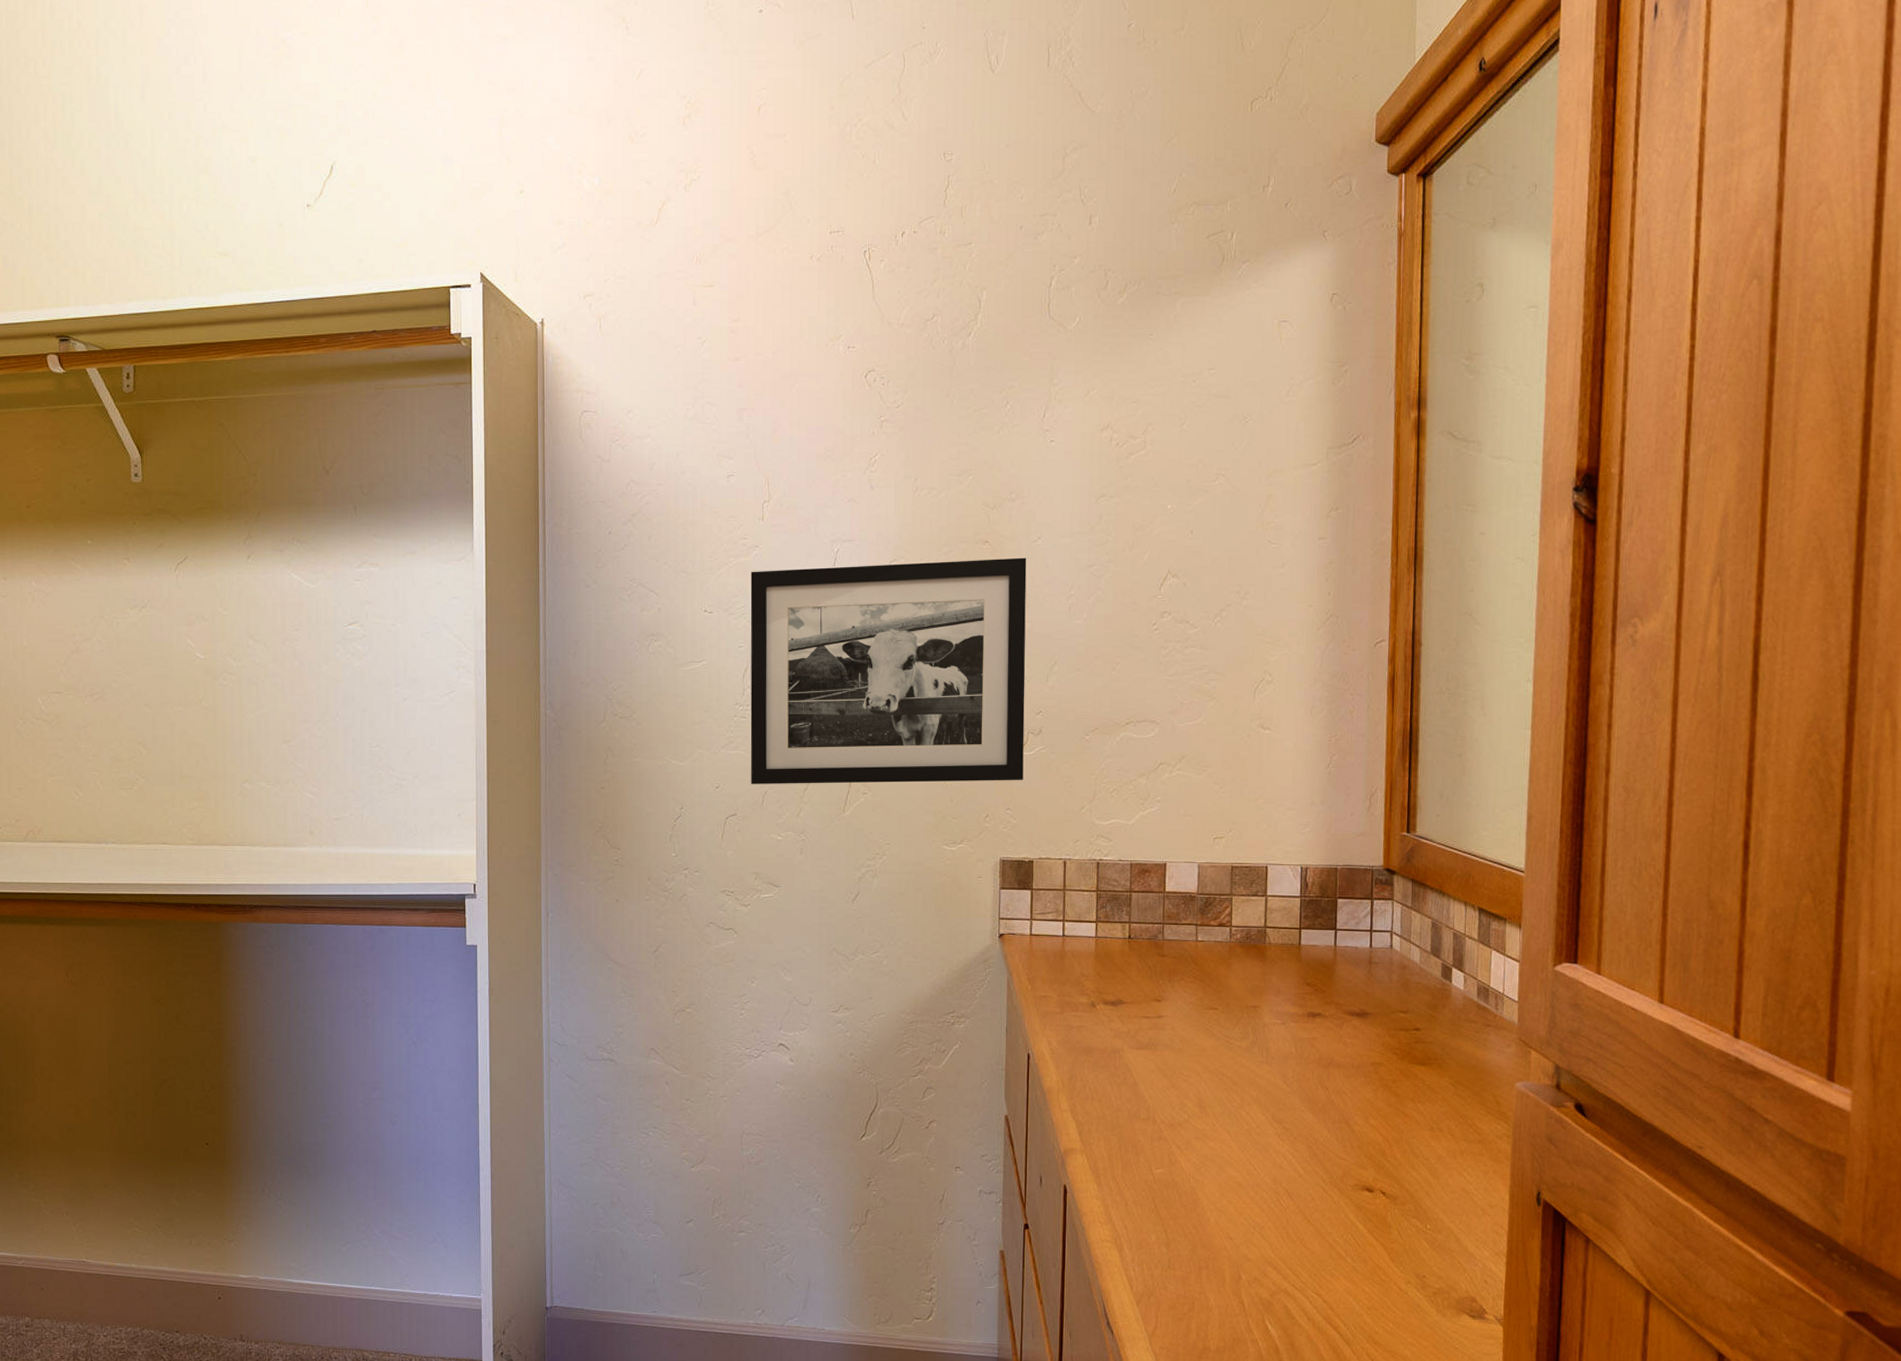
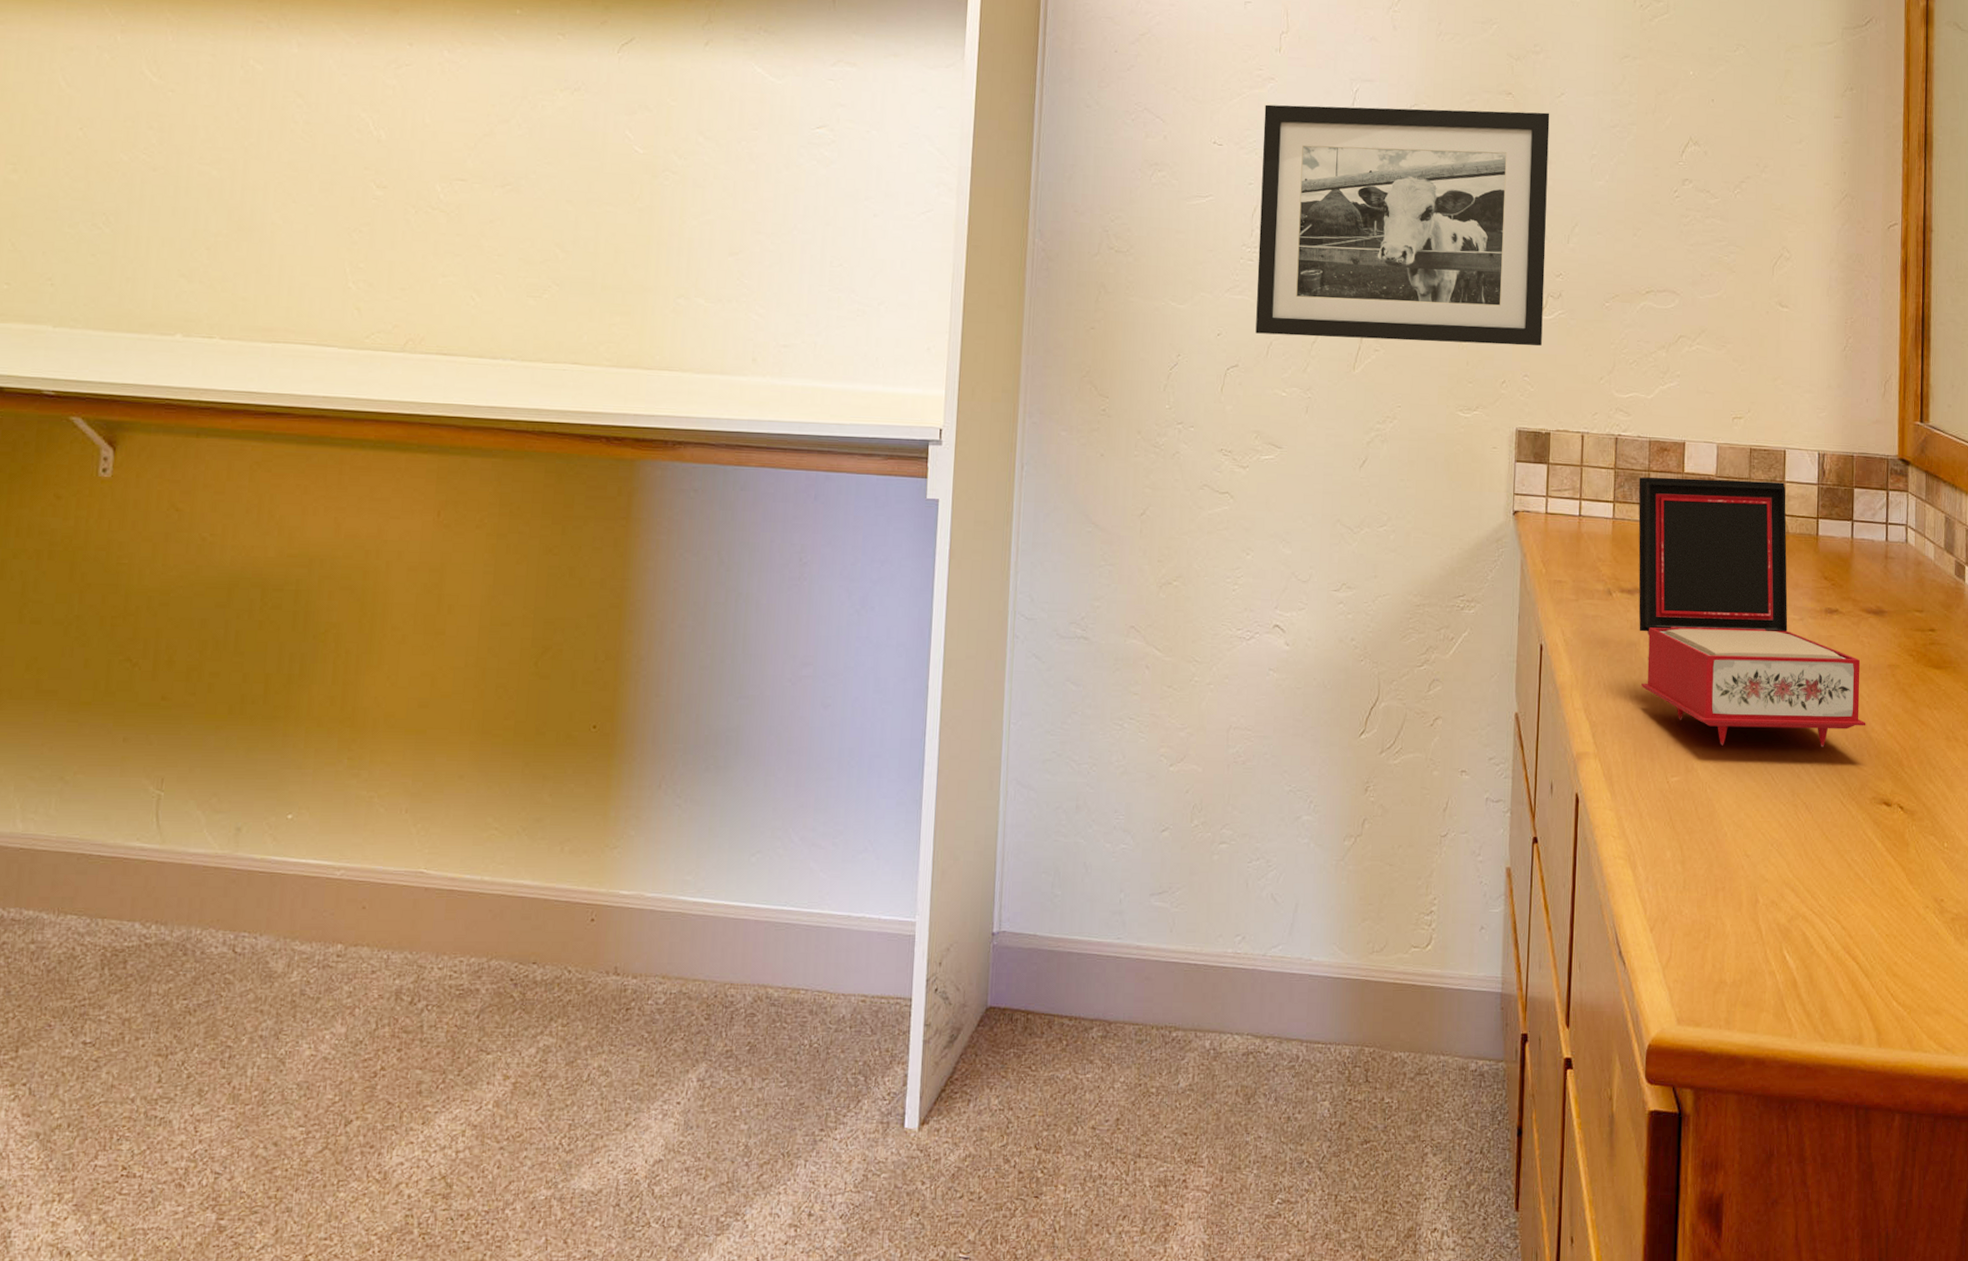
jewelry box: none [1120,897,1349,1140] -> present [1638,477,1866,748]

